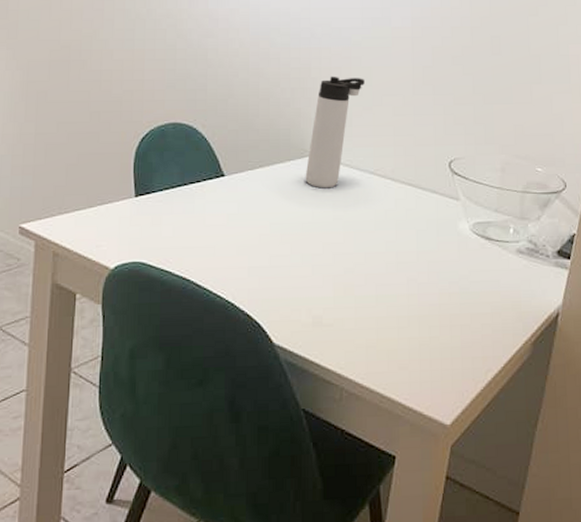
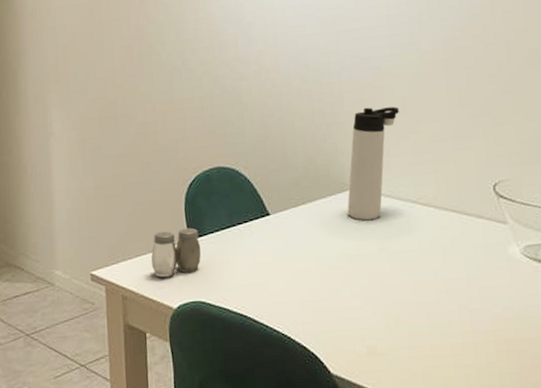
salt and pepper shaker: none [90,184,147,234] -> present [151,227,201,277]

